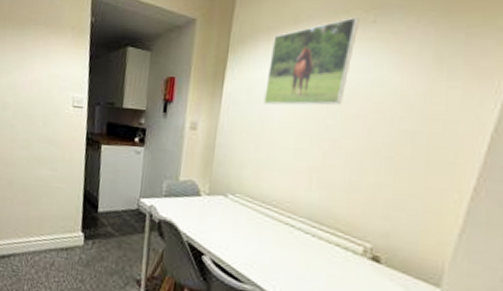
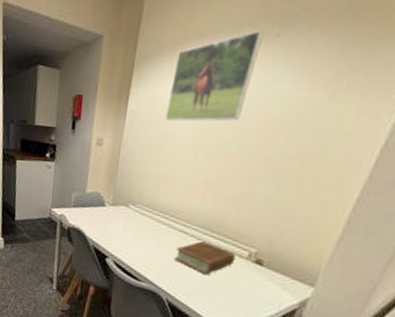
book: none [279,235,350,275] -> present [173,241,236,276]

